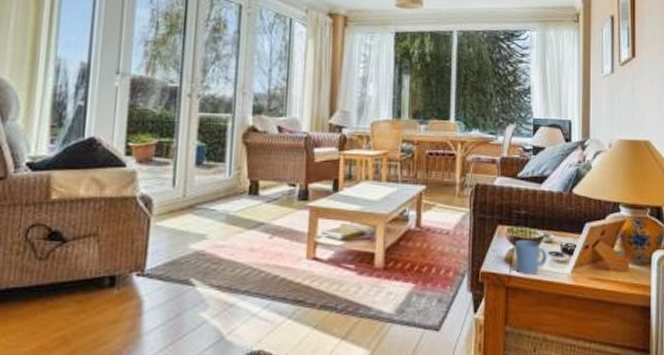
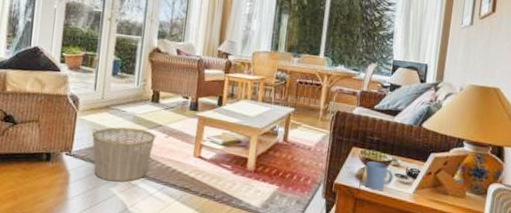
basket: none [171,230,257,304] -> present [91,127,156,183]

